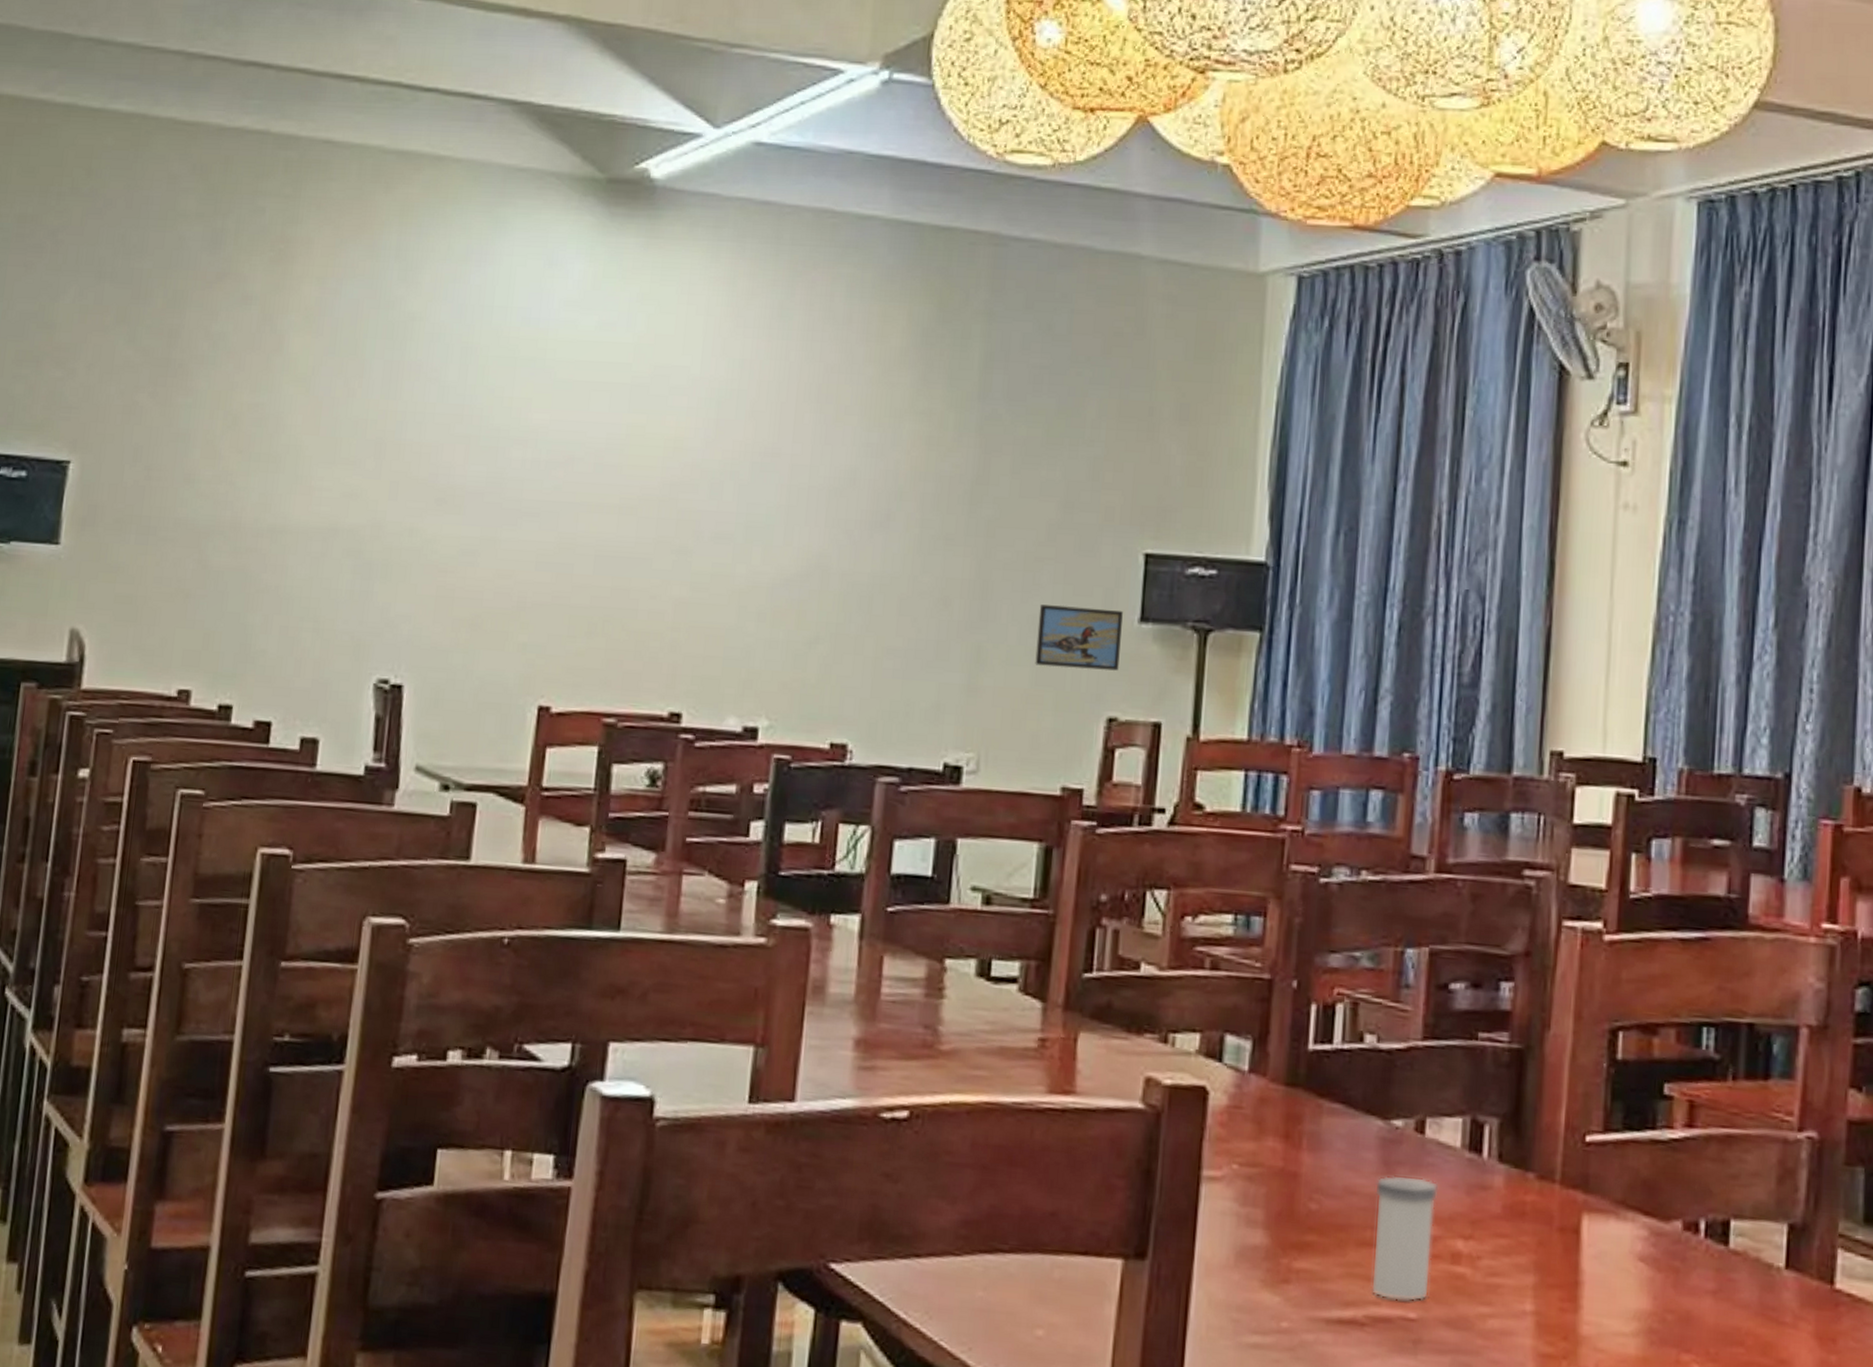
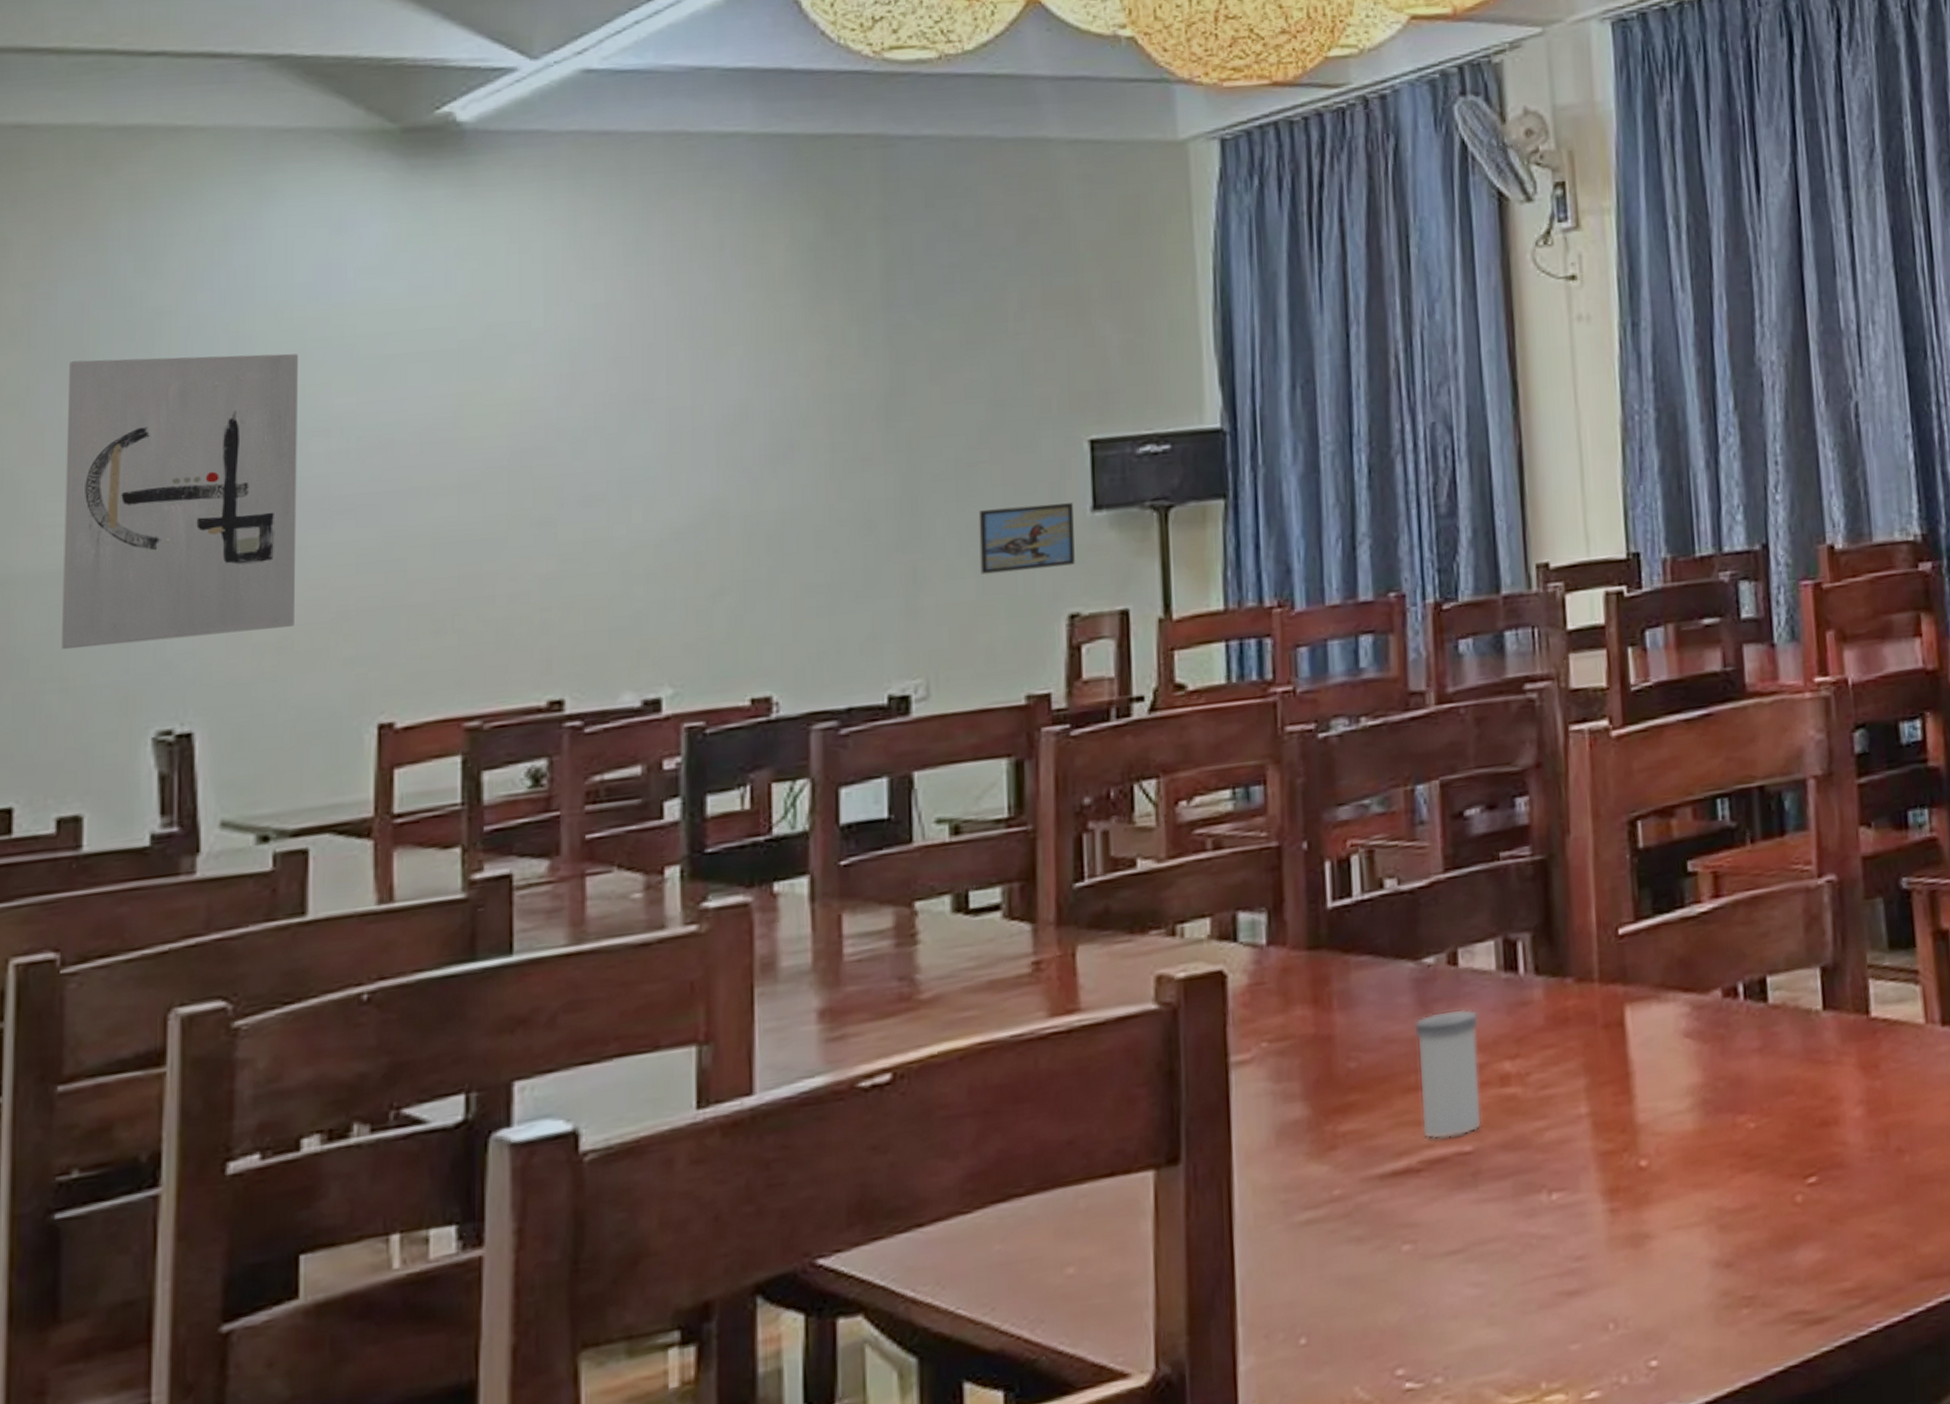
wall art: none [317,350,510,608] -> present [62,353,298,650]

